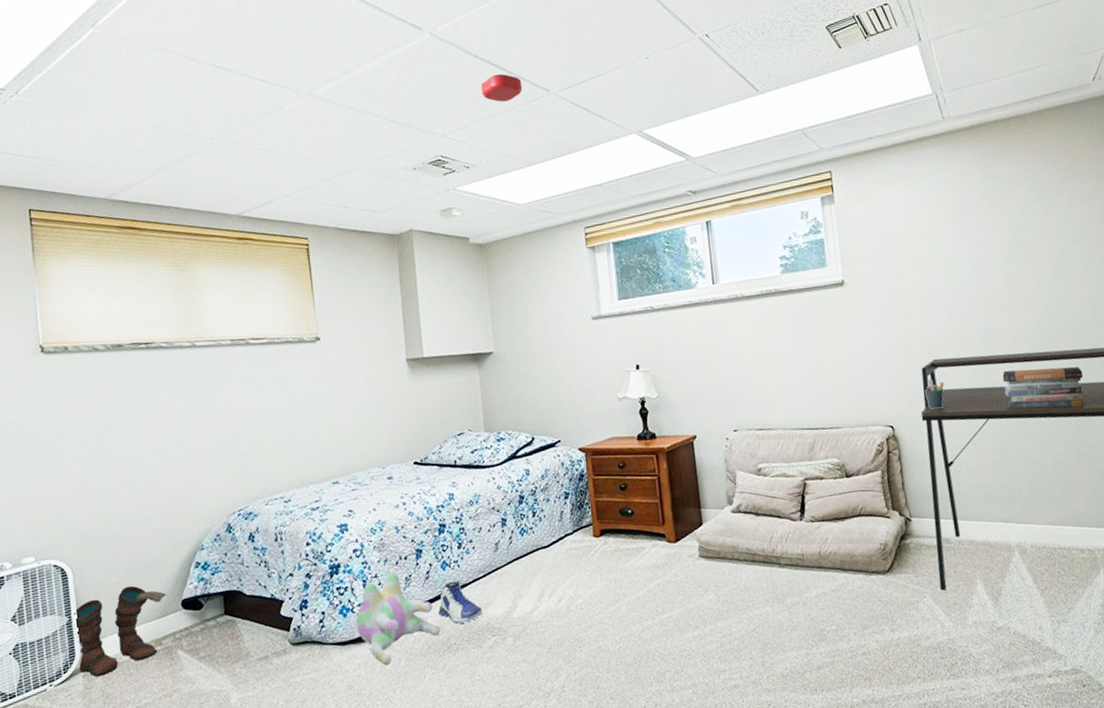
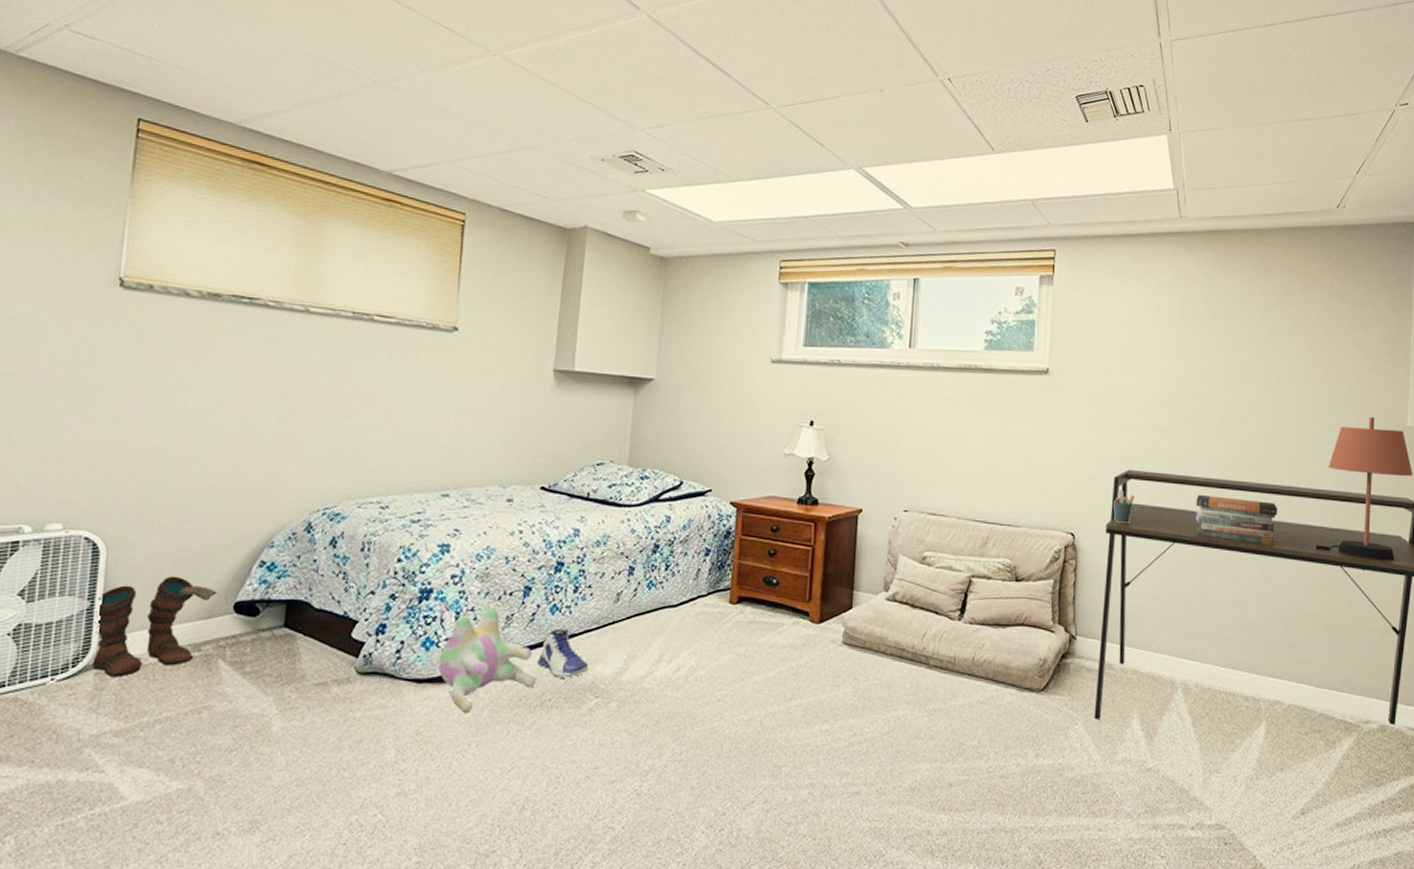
smoke detector: present [480,73,523,102] -> none [693,74,740,107]

